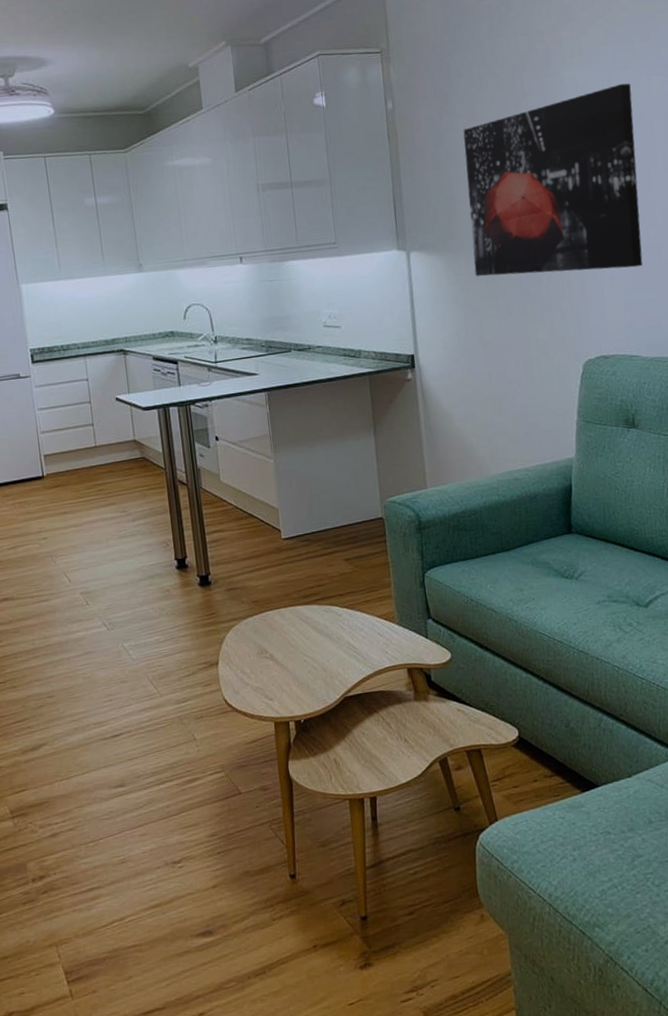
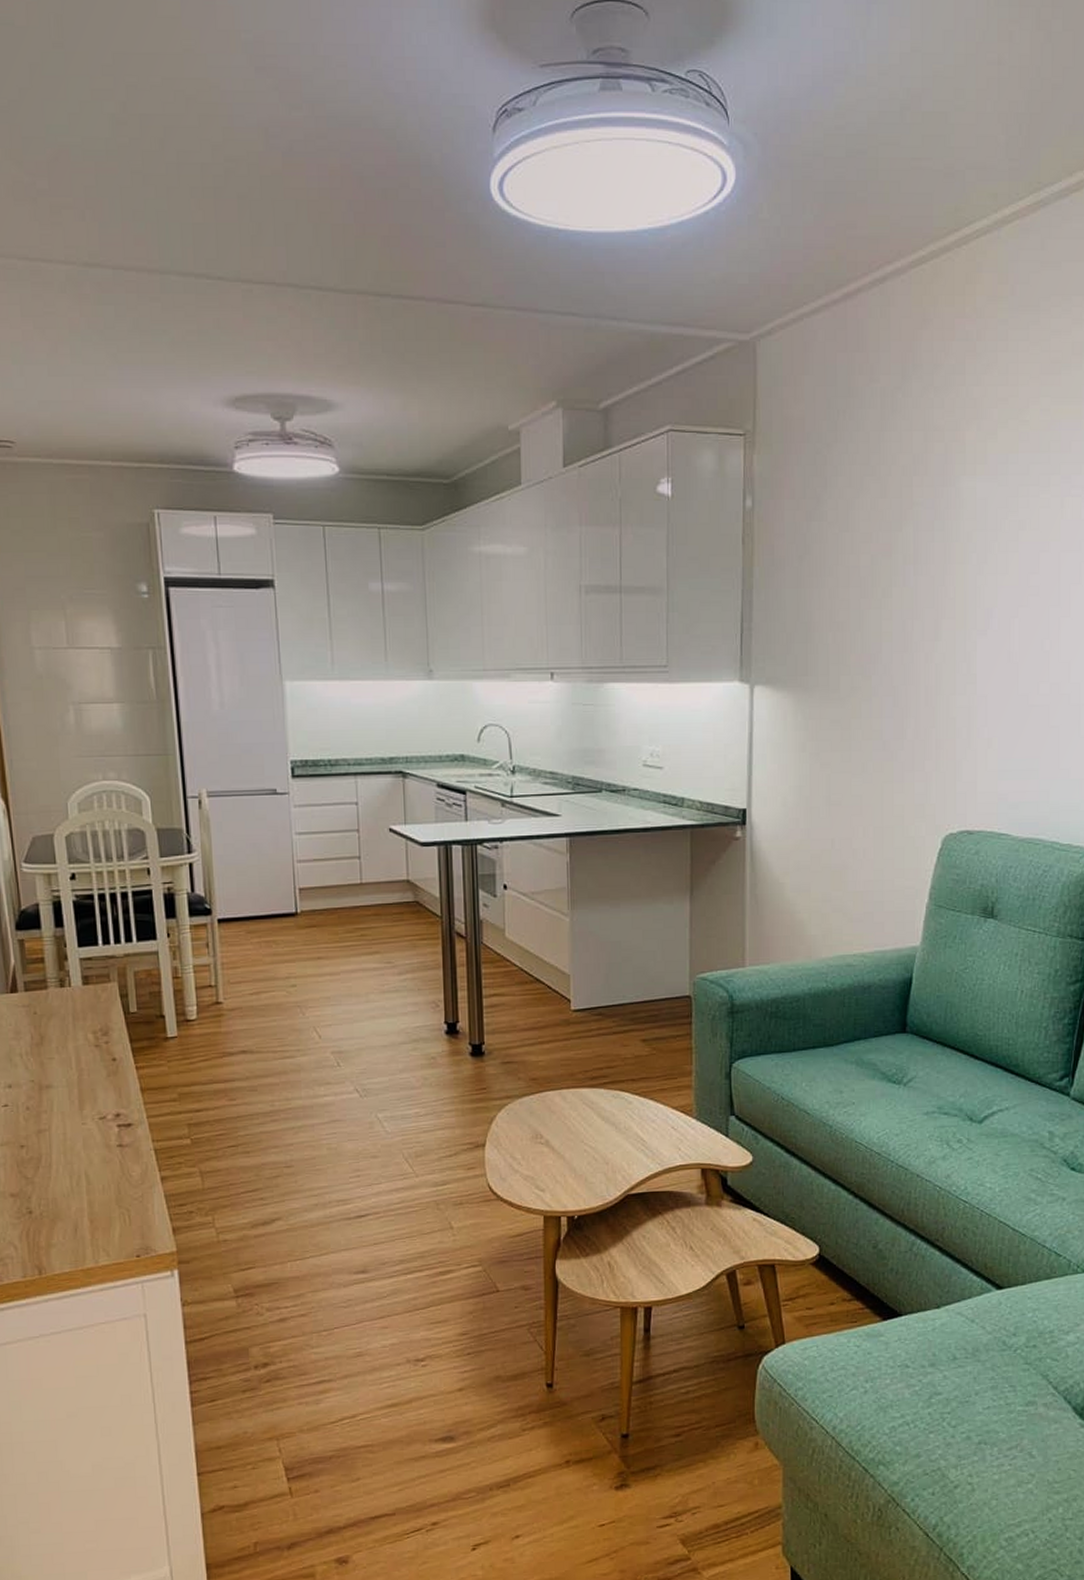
wall art: present [463,83,643,276] -> none [828,503,1041,729]

